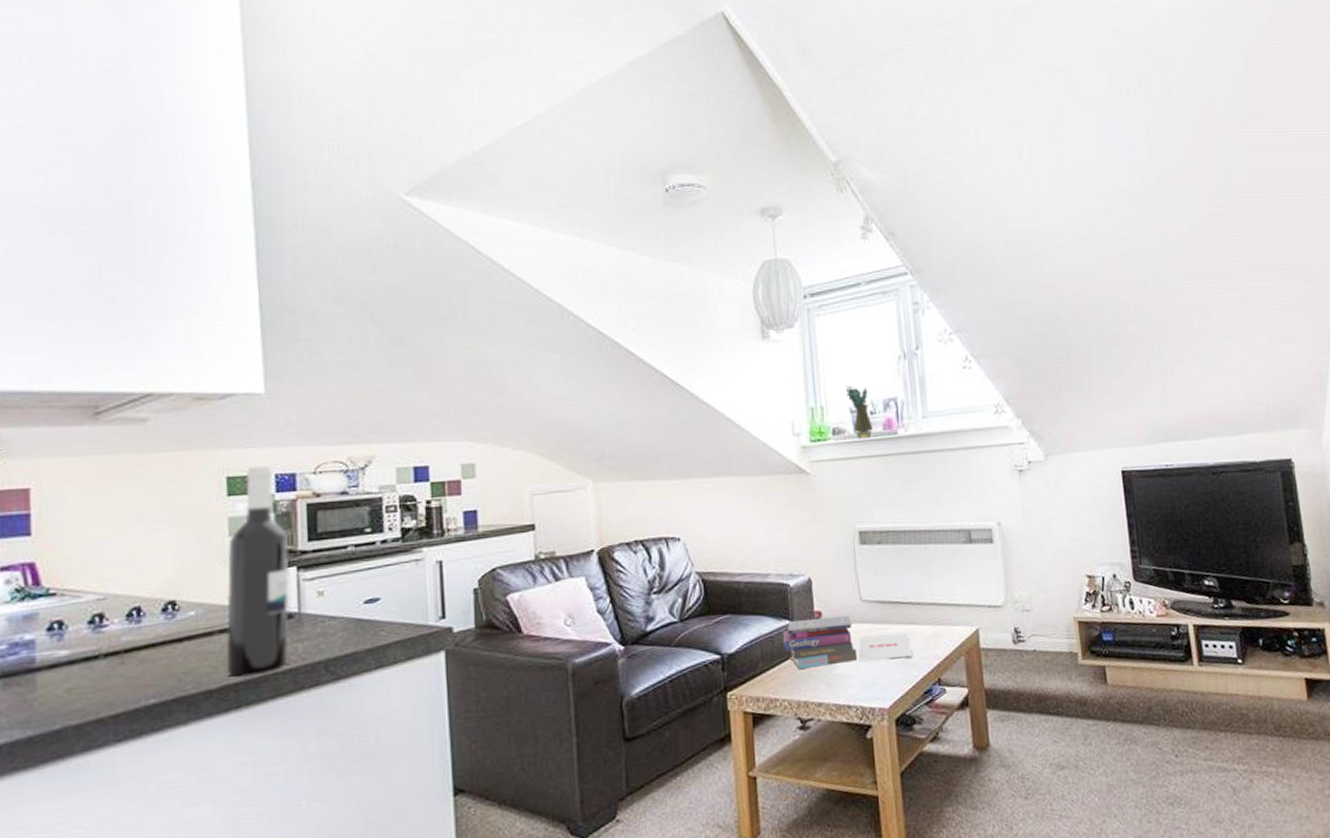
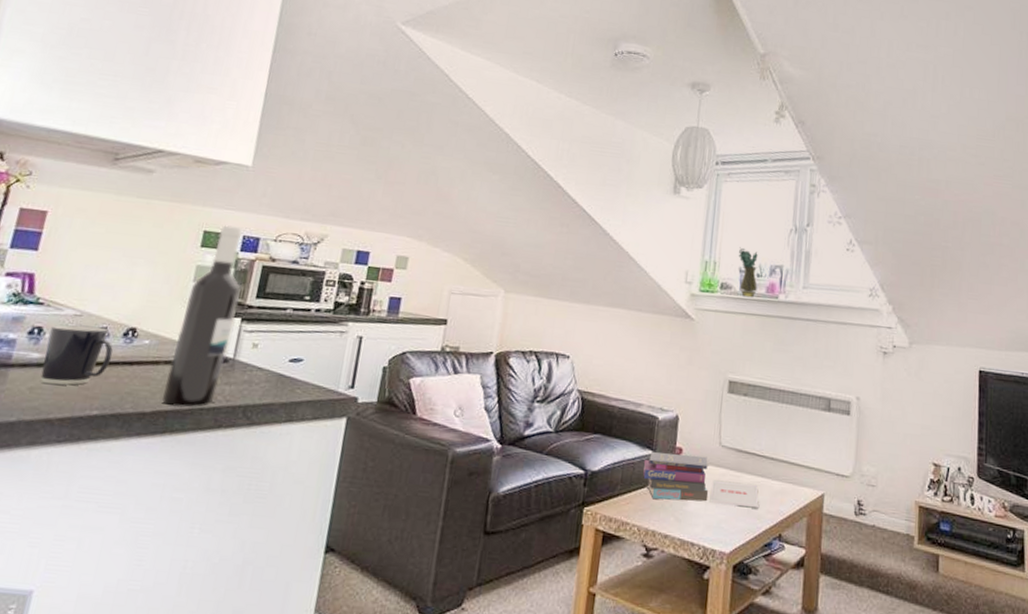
mug: none [72,607,156,682] -> present [39,324,114,385]

